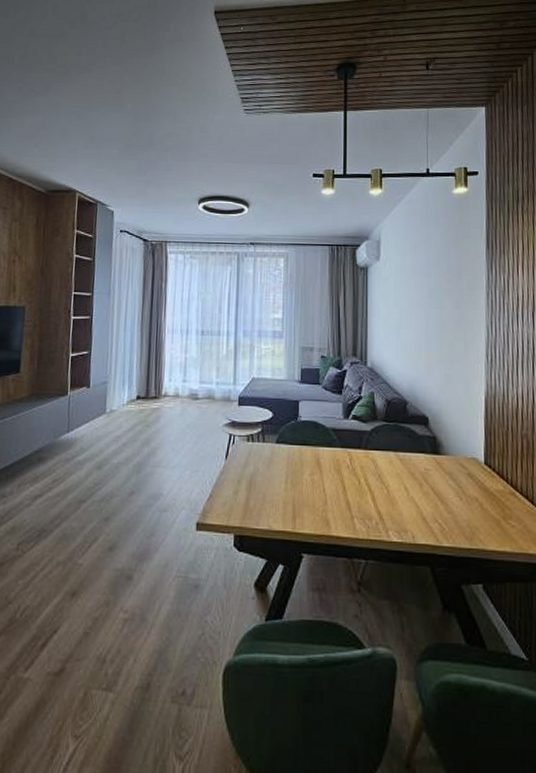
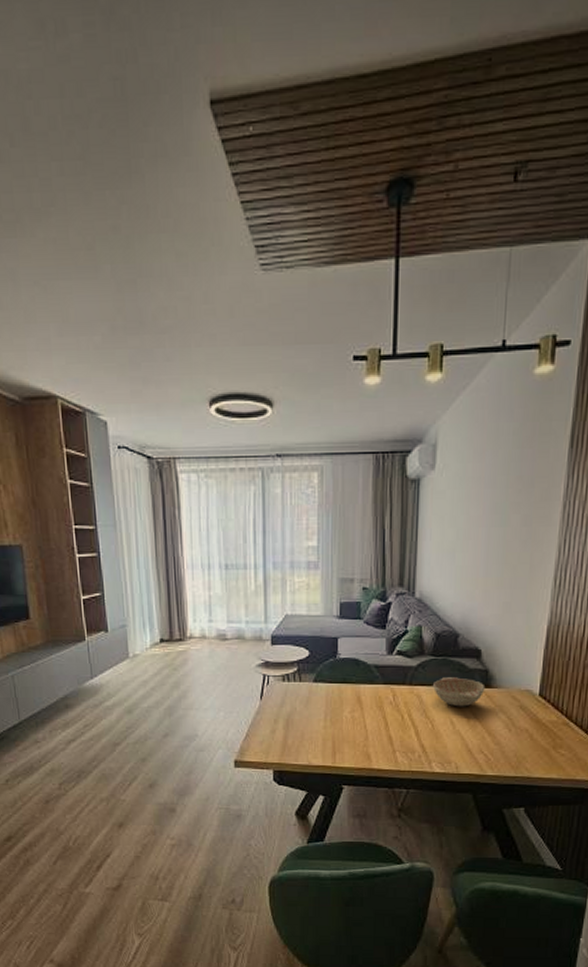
decorative bowl: none [387,443,435,473] -> present [433,677,486,707]

